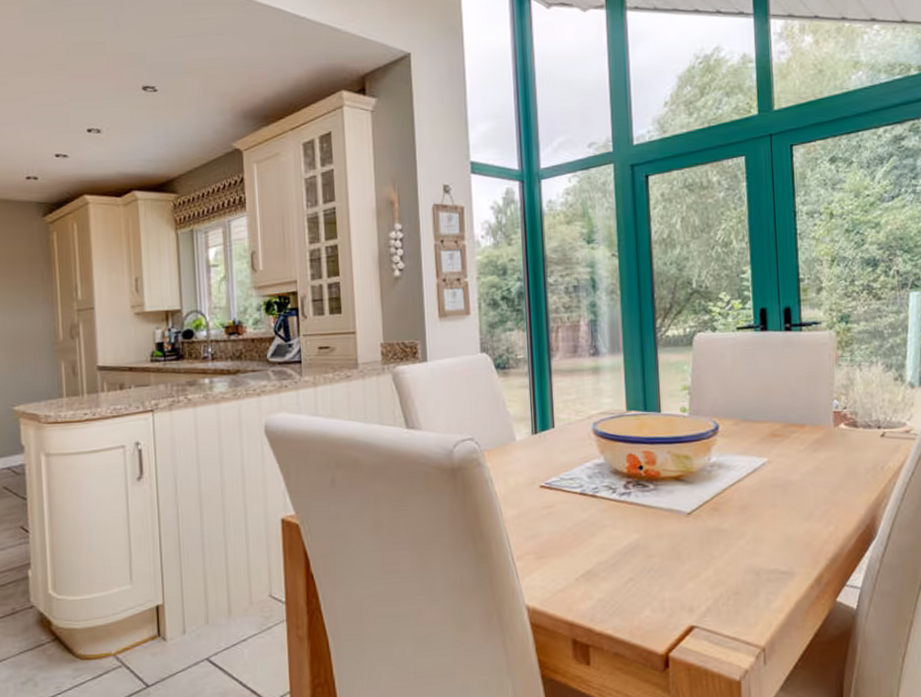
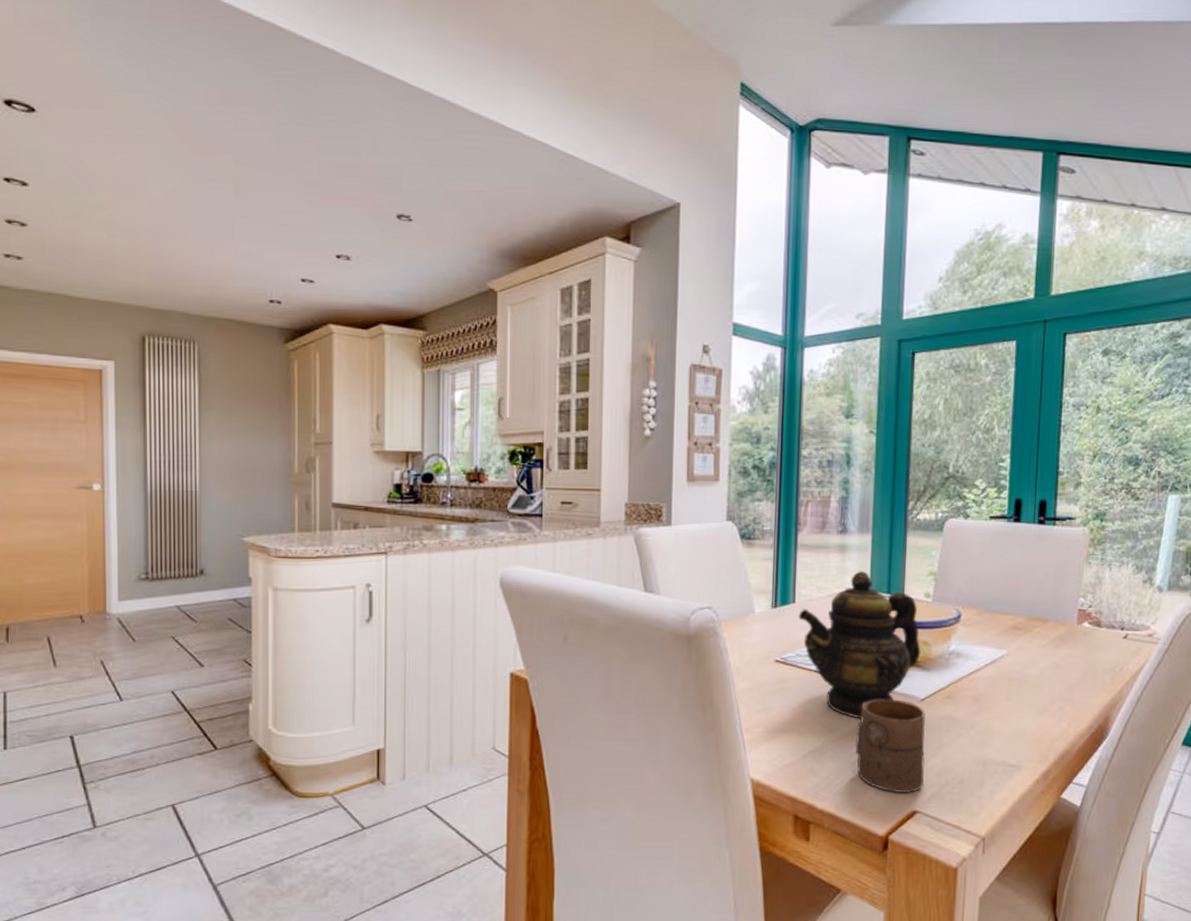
teapot: none [559,390,683,538] -> present [798,570,921,719]
cup: none [626,515,699,609] -> present [855,699,926,794]

